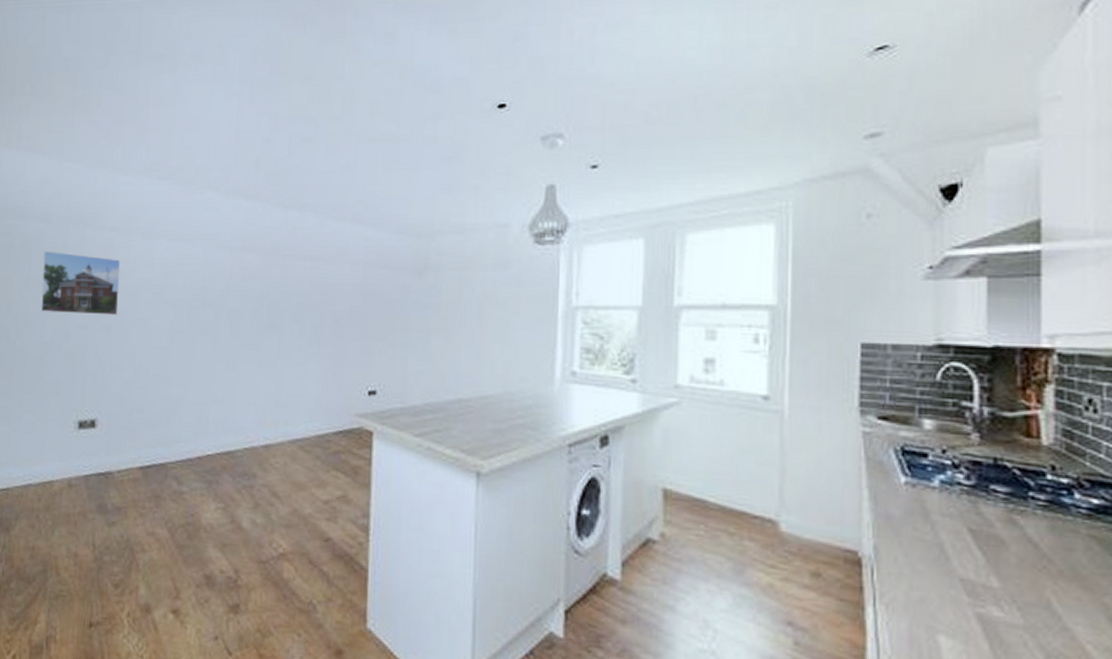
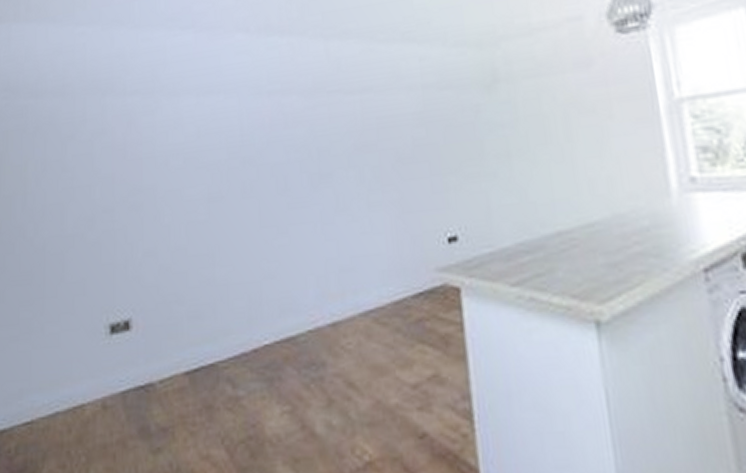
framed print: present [41,250,121,316] -> none [60,125,147,199]

